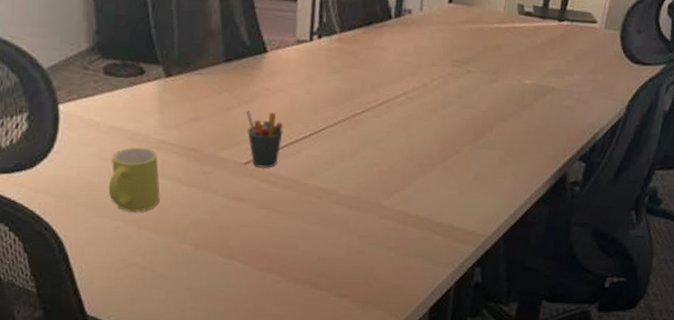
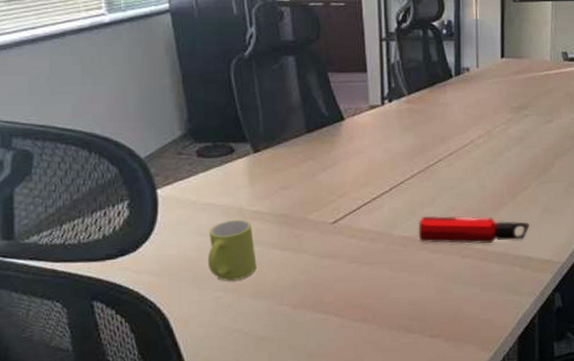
pen holder: present [246,109,284,168] -> none [330,173,366,225]
water bottle: none [335,169,457,207] -> present [418,215,529,244]

